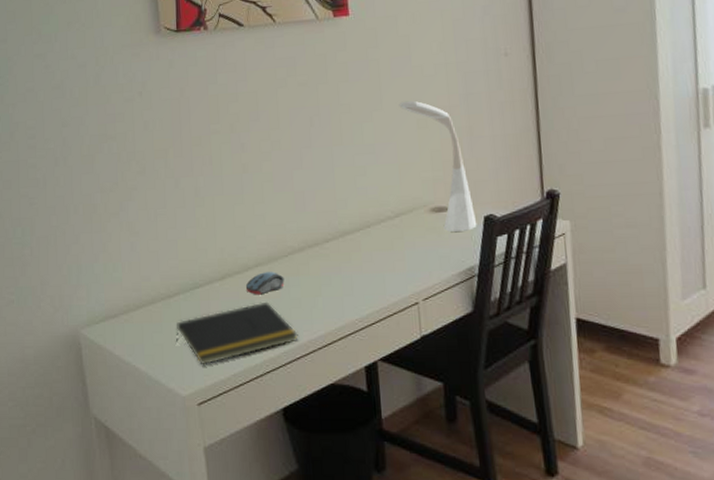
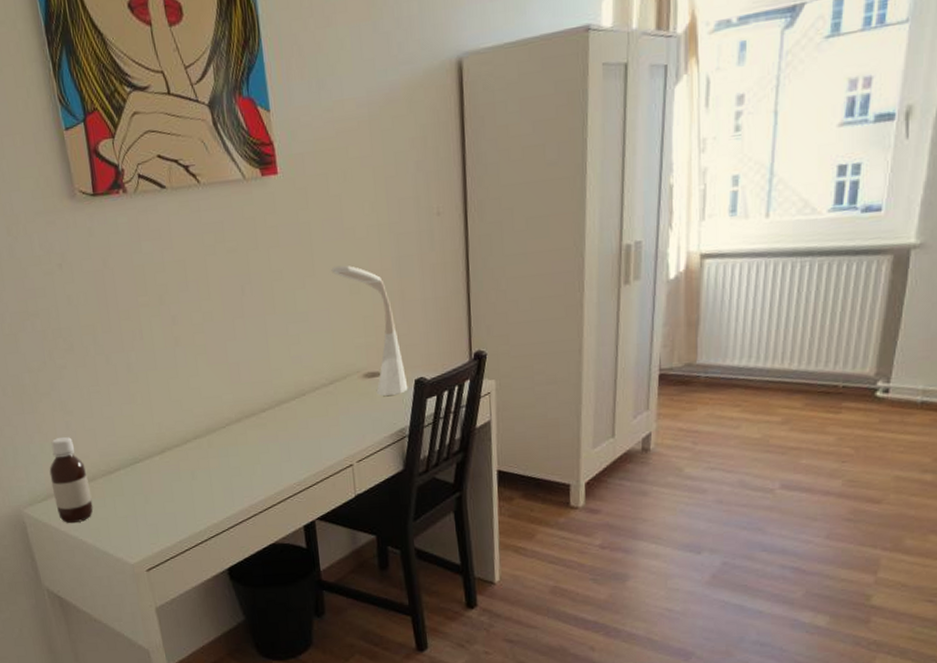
bottle: none [110,257,150,348] -> present [49,436,94,524]
notepad: present [176,301,298,365] -> none [119,472,239,535]
computer mouse: present [245,272,285,295] -> none [185,443,224,466]

